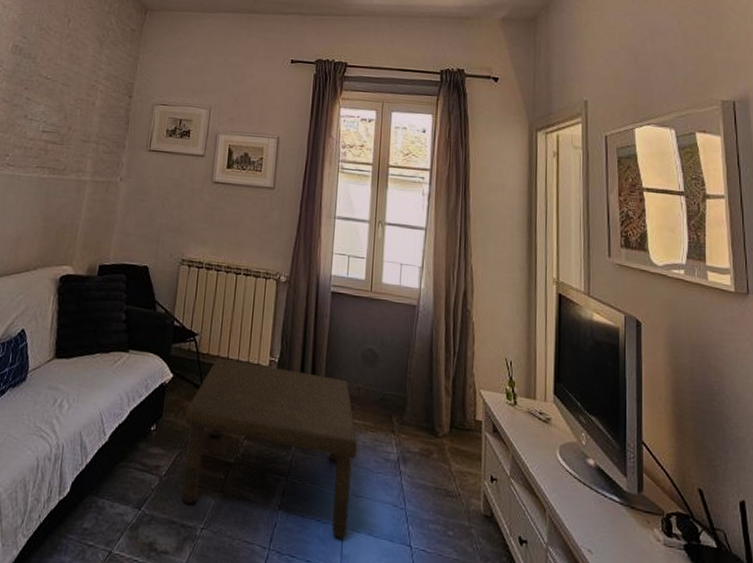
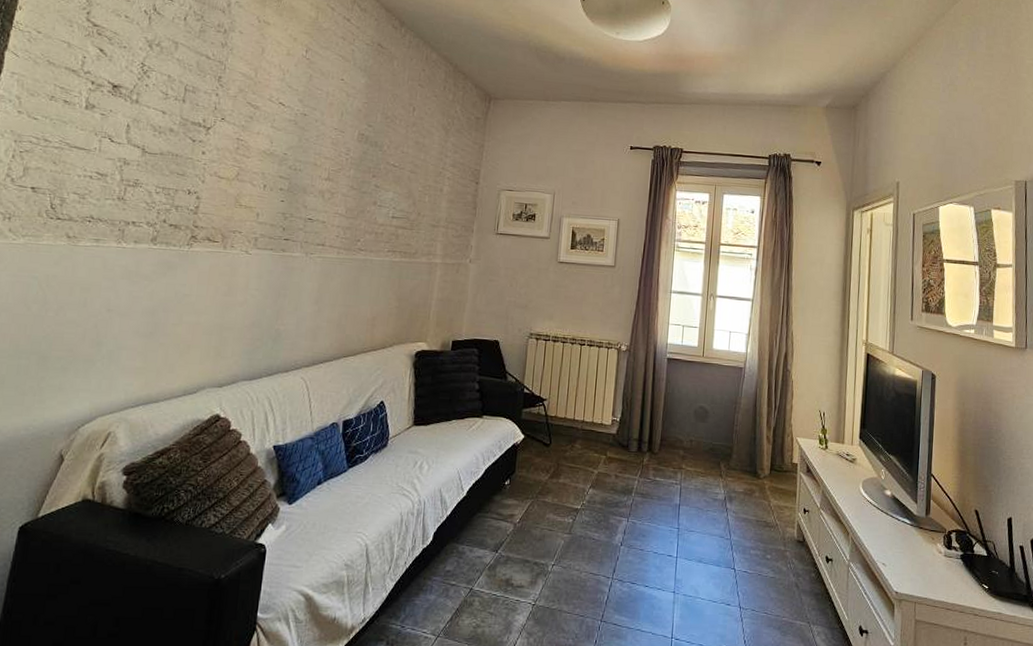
coffee table: present [181,357,357,539] -> none [534,419,690,566]

